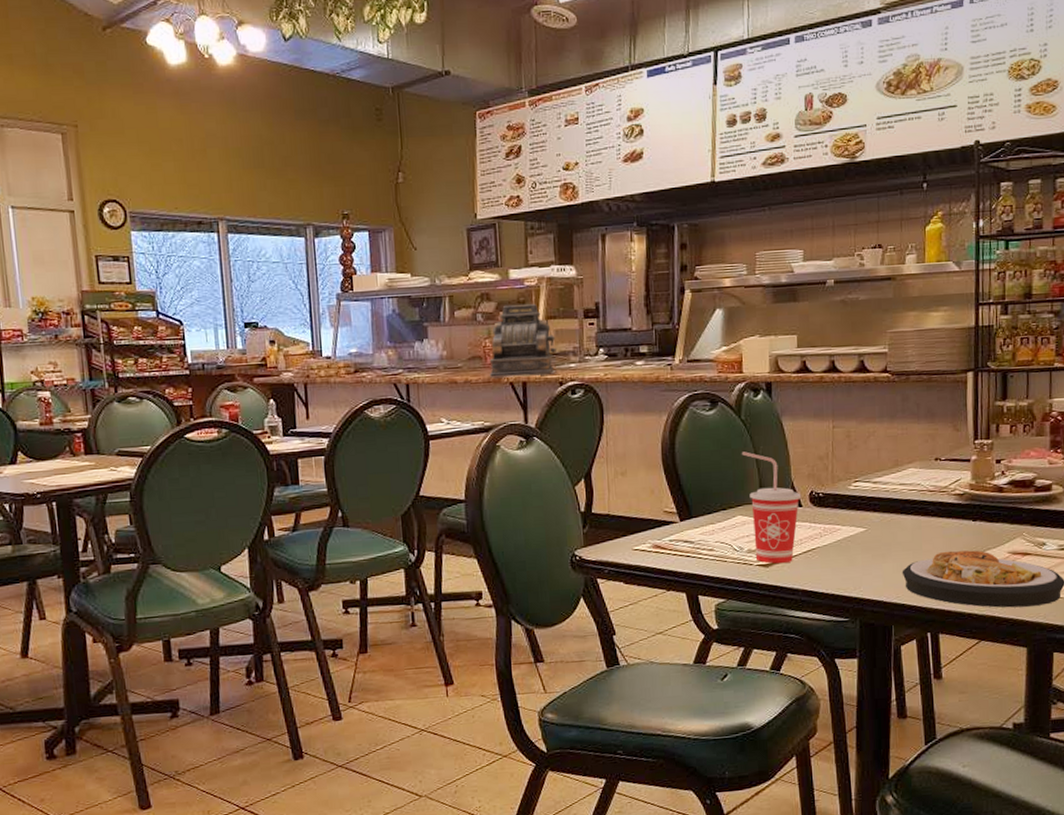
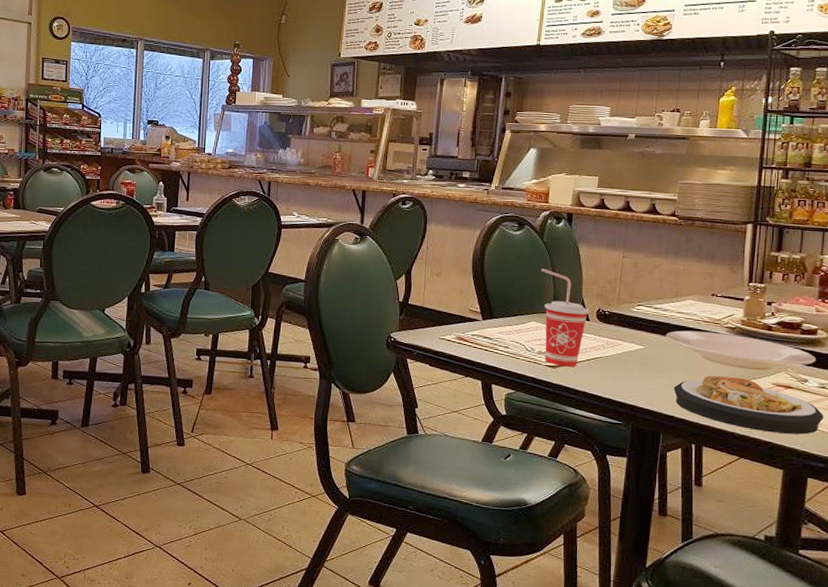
cash register: present [489,303,558,379] -> none [337,127,394,187]
plate: none [888,502,1053,540] -> present [665,330,816,370]

